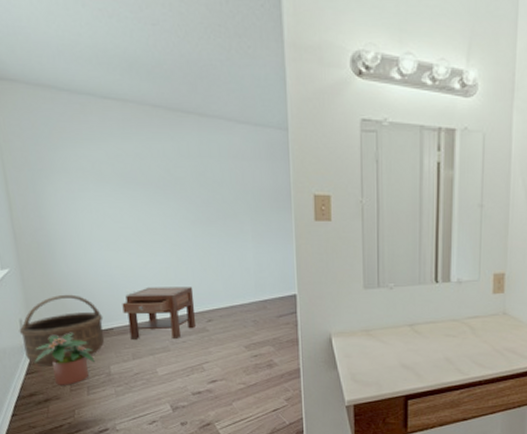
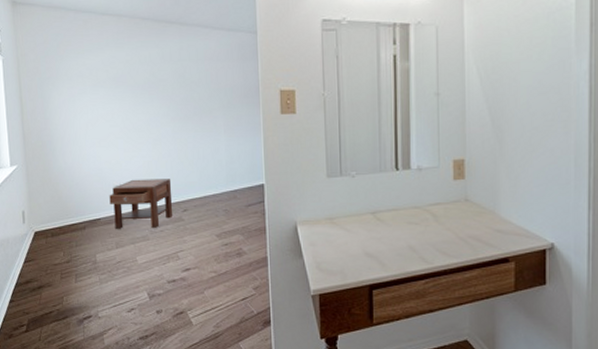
basket: present [19,294,105,365] -> none [21,187,93,254]
potted plant: present [34,333,95,385] -> none [32,223,83,273]

